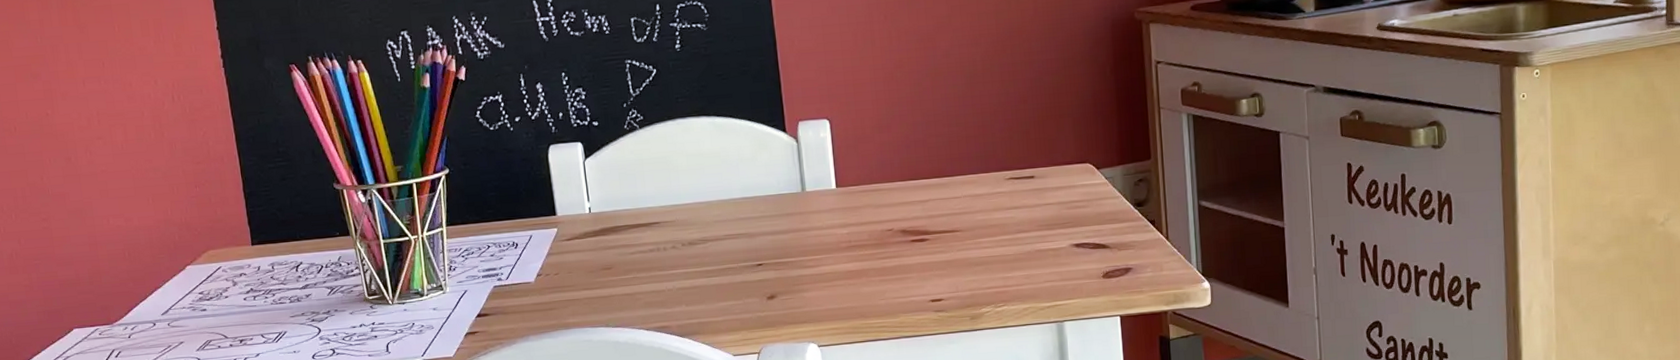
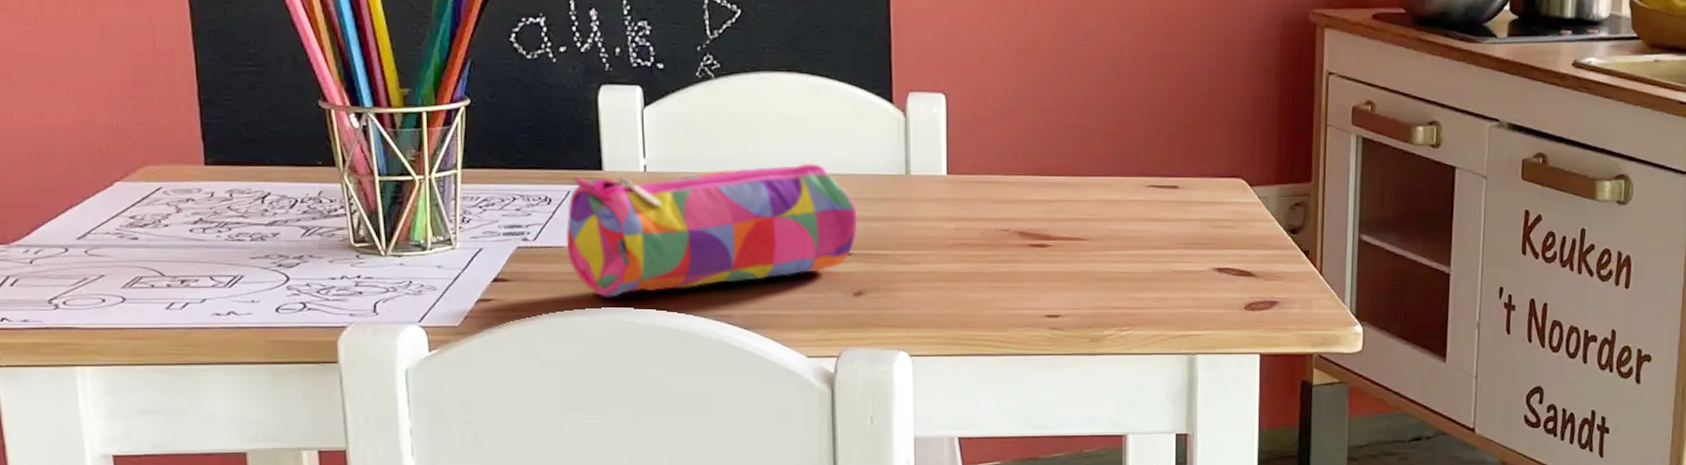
pencil case: none [531,191,766,321] -> present [566,163,858,297]

